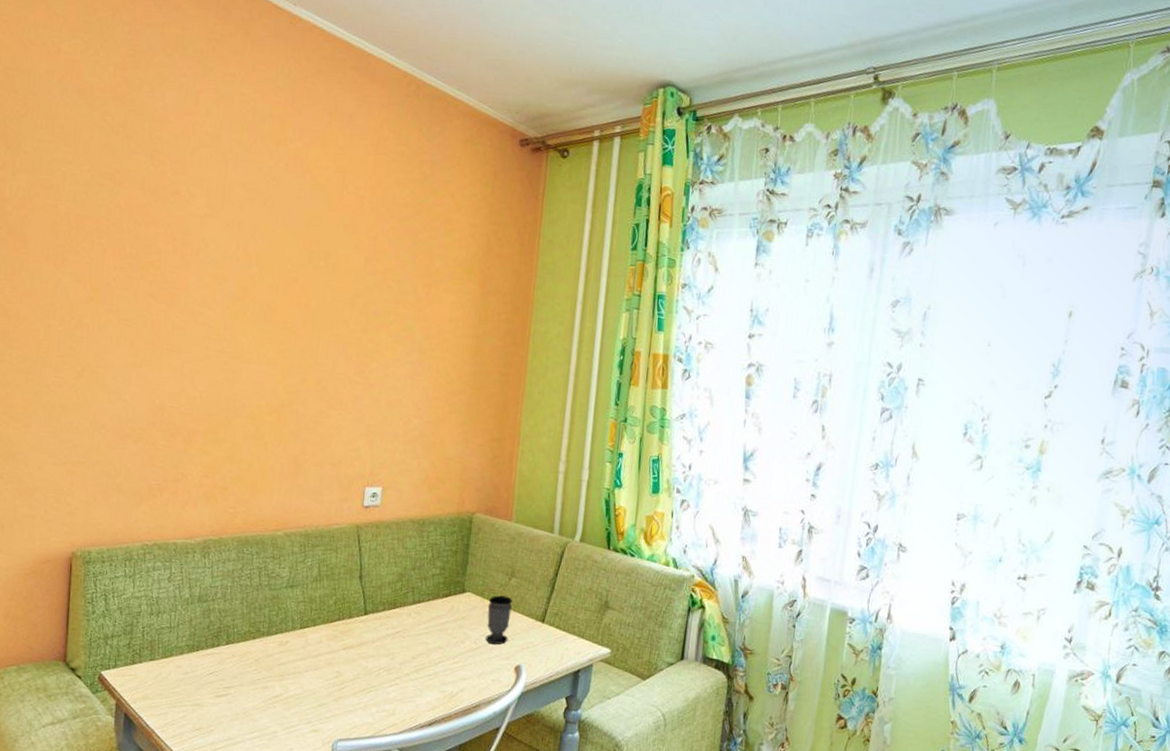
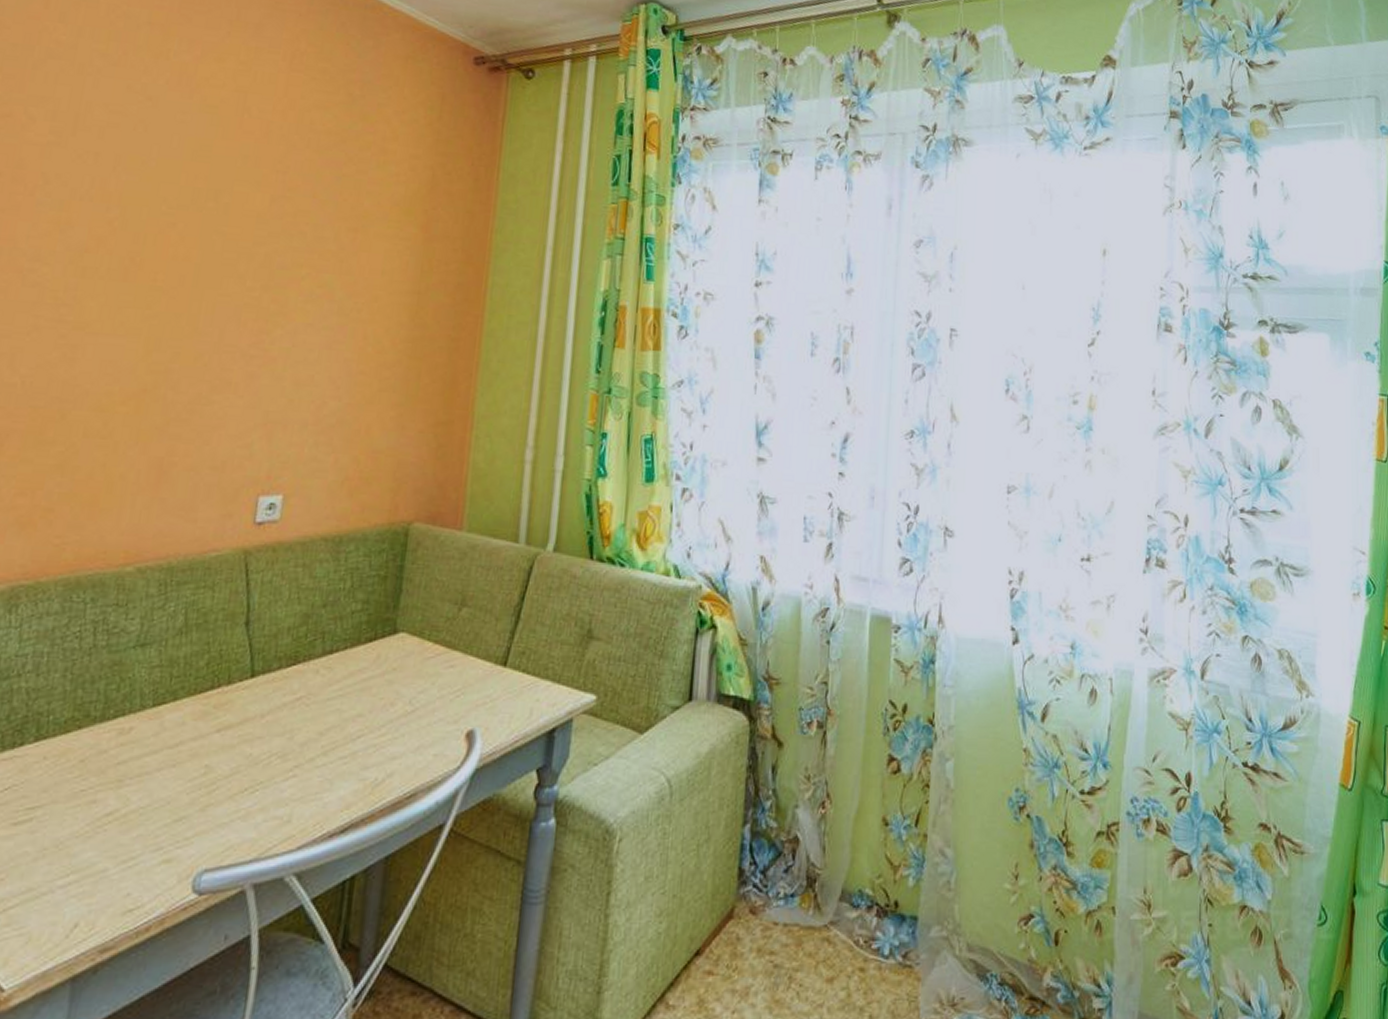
cup: present [485,595,513,645] -> none [425,633,463,704]

